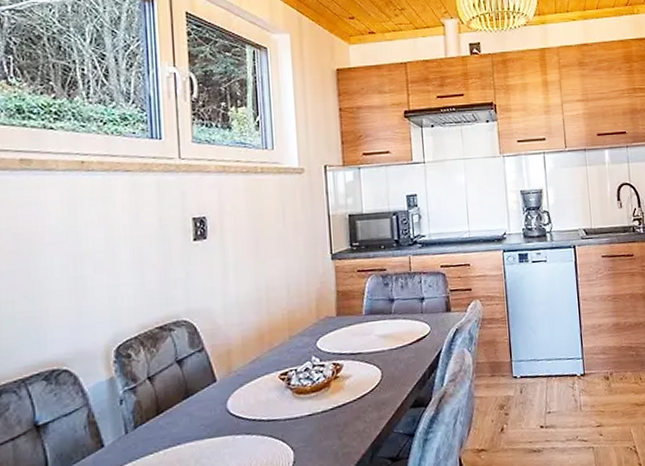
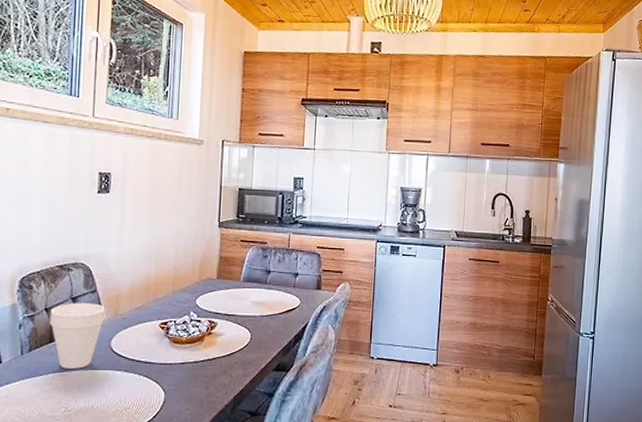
cup: none [154,363,216,442] -> present [49,303,105,369]

